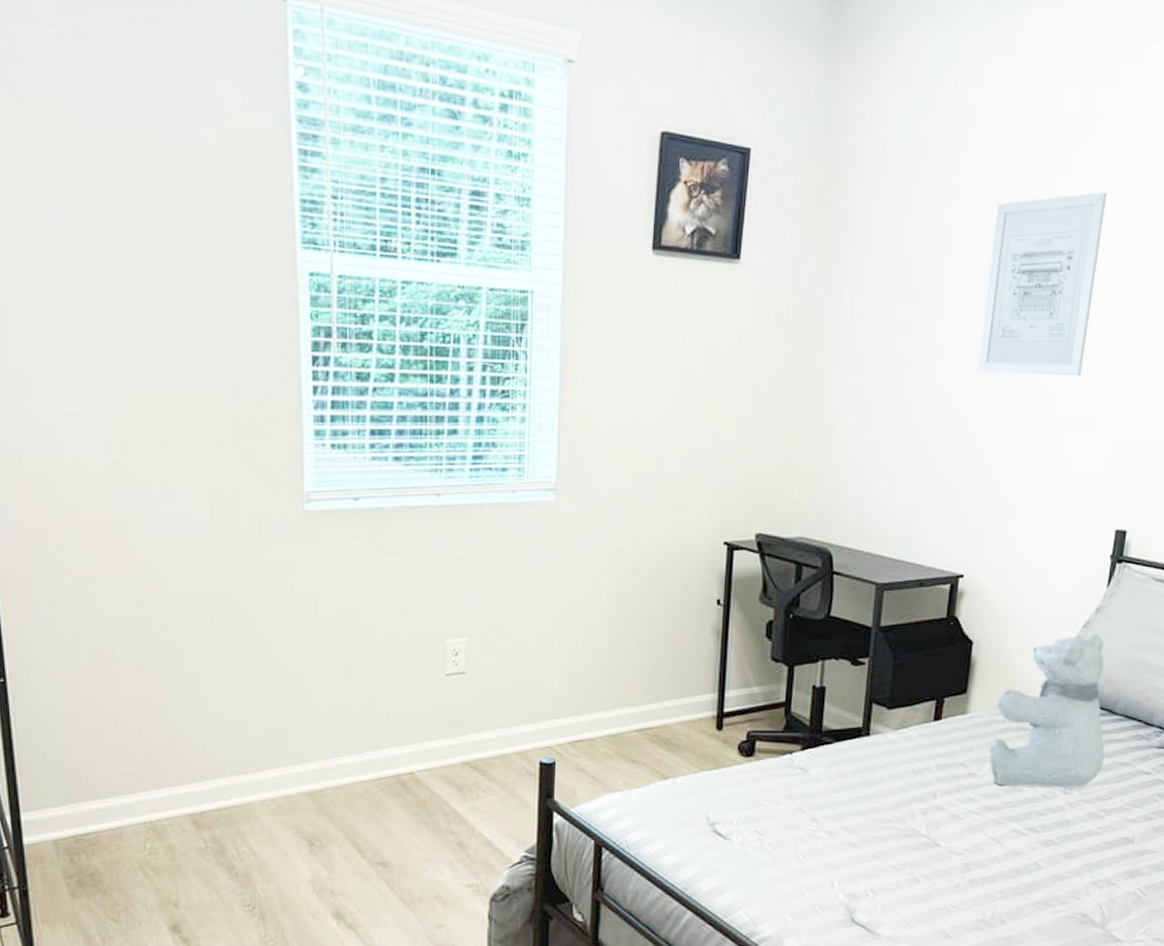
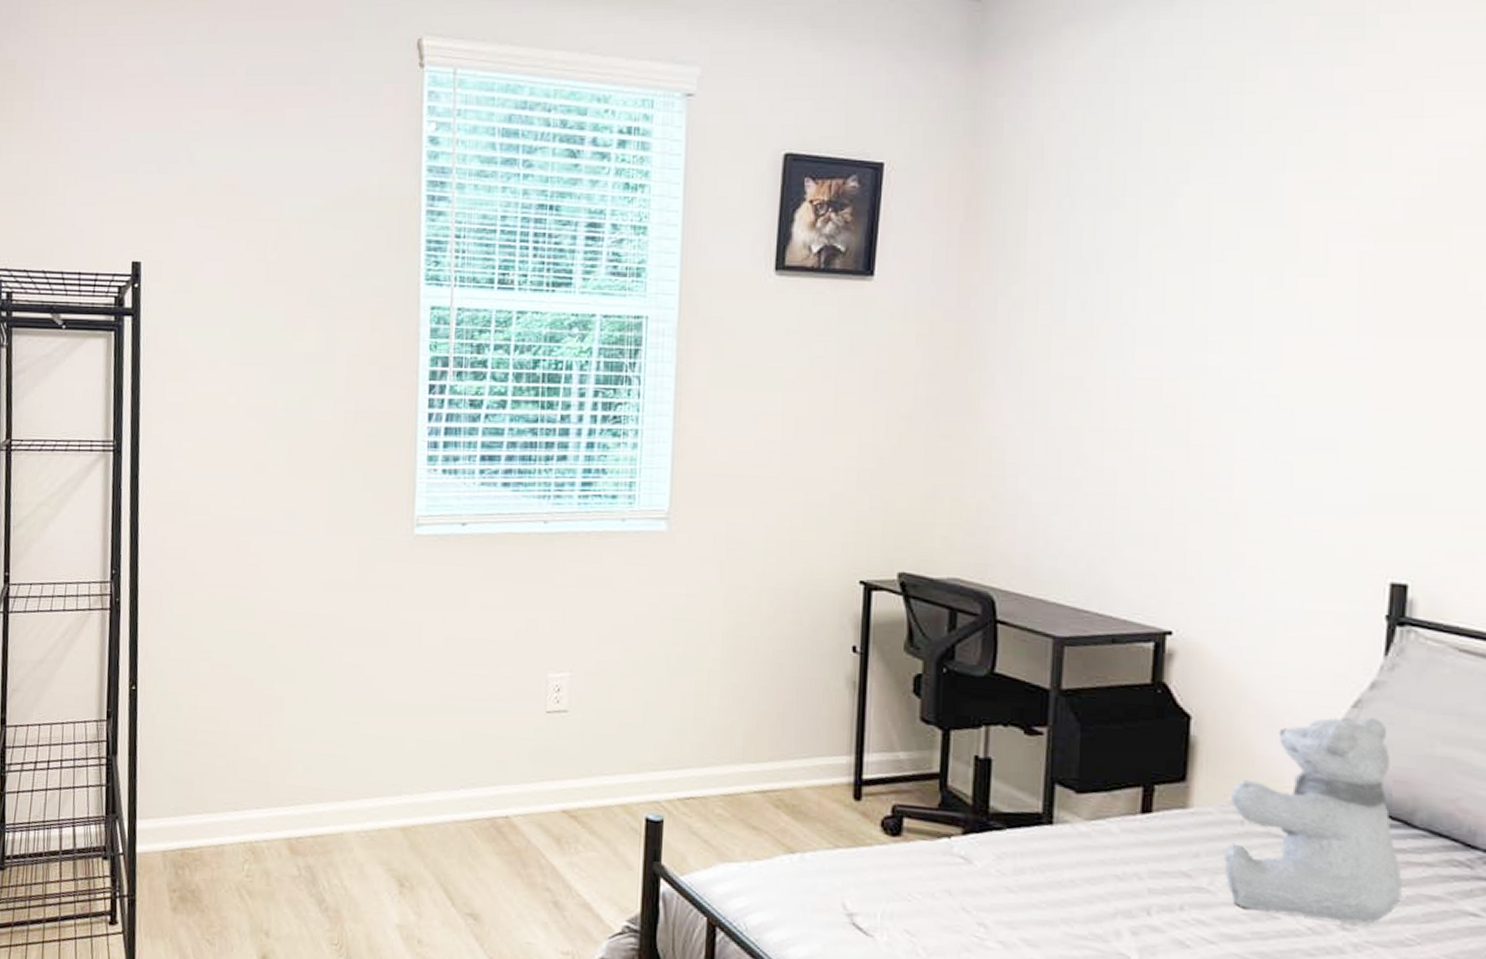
wall art: present [977,192,1108,377] -> none [1175,180,1340,394]

